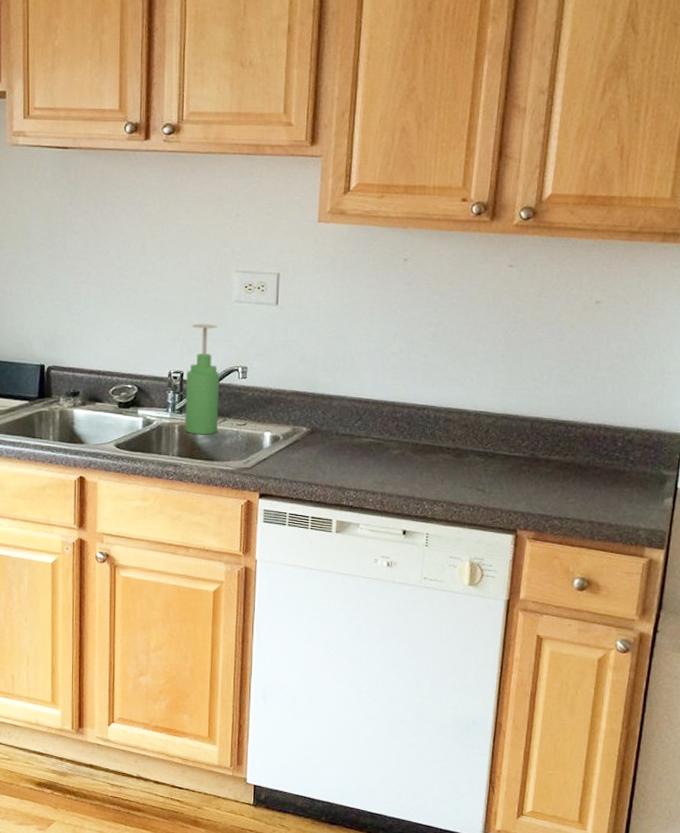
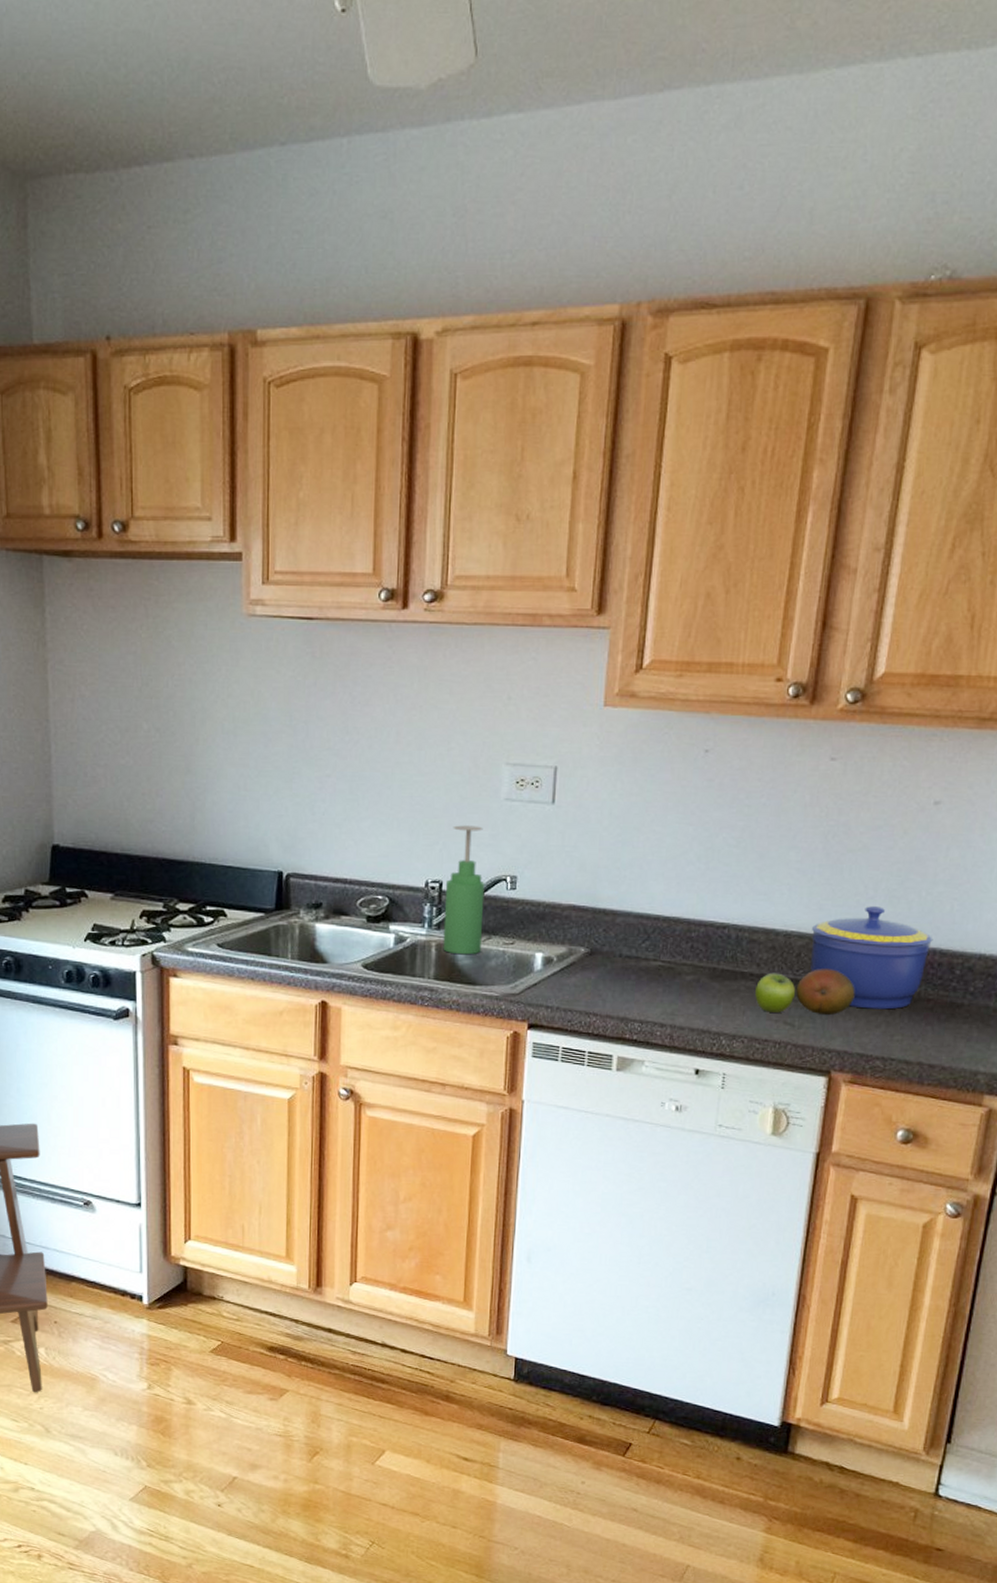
fruit: none [452,447,486,481] -> present [755,972,796,1013]
fruit: none [486,443,535,483] -> present [796,969,855,1016]
cooking pot: none [497,389,599,477] -> present [810,906,933,1010]

